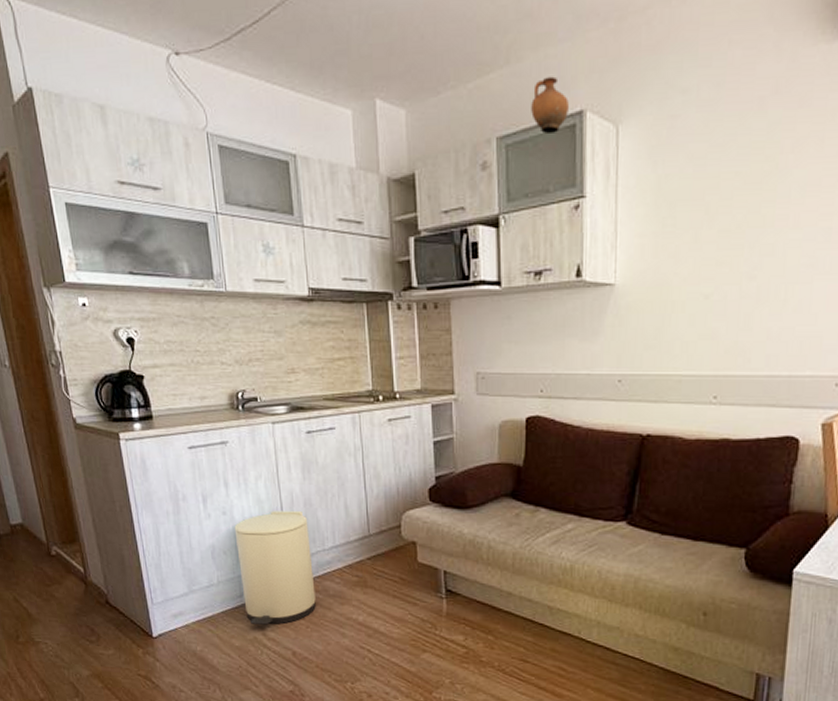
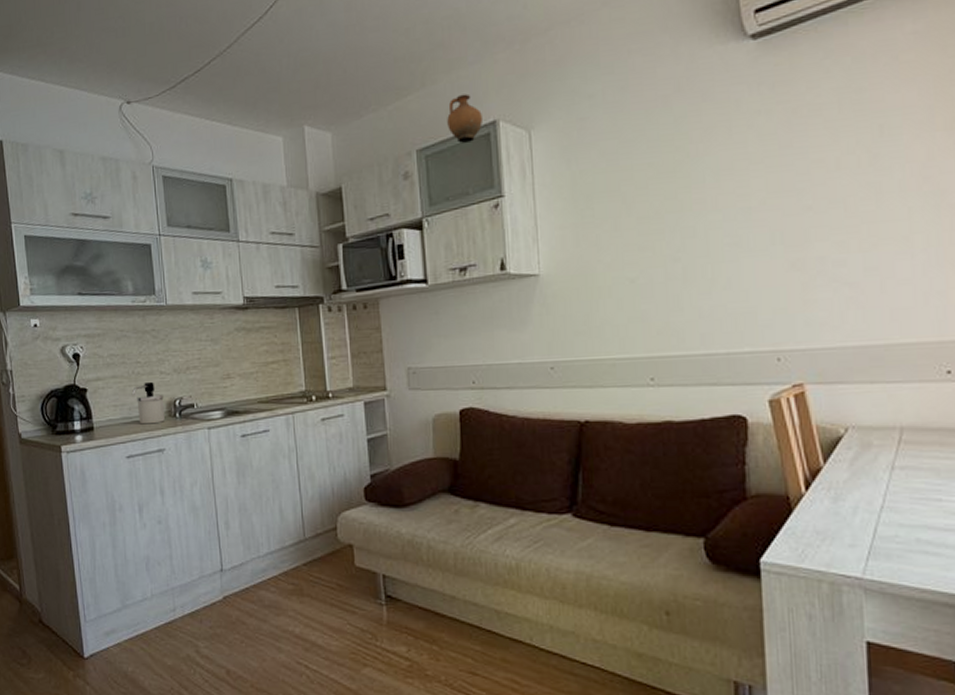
soap dispenser: none [191,371,227,416] -> present [131,381,165,425]
pedal bin: present [234,510,316,625] -> none [169,517,251,641]

